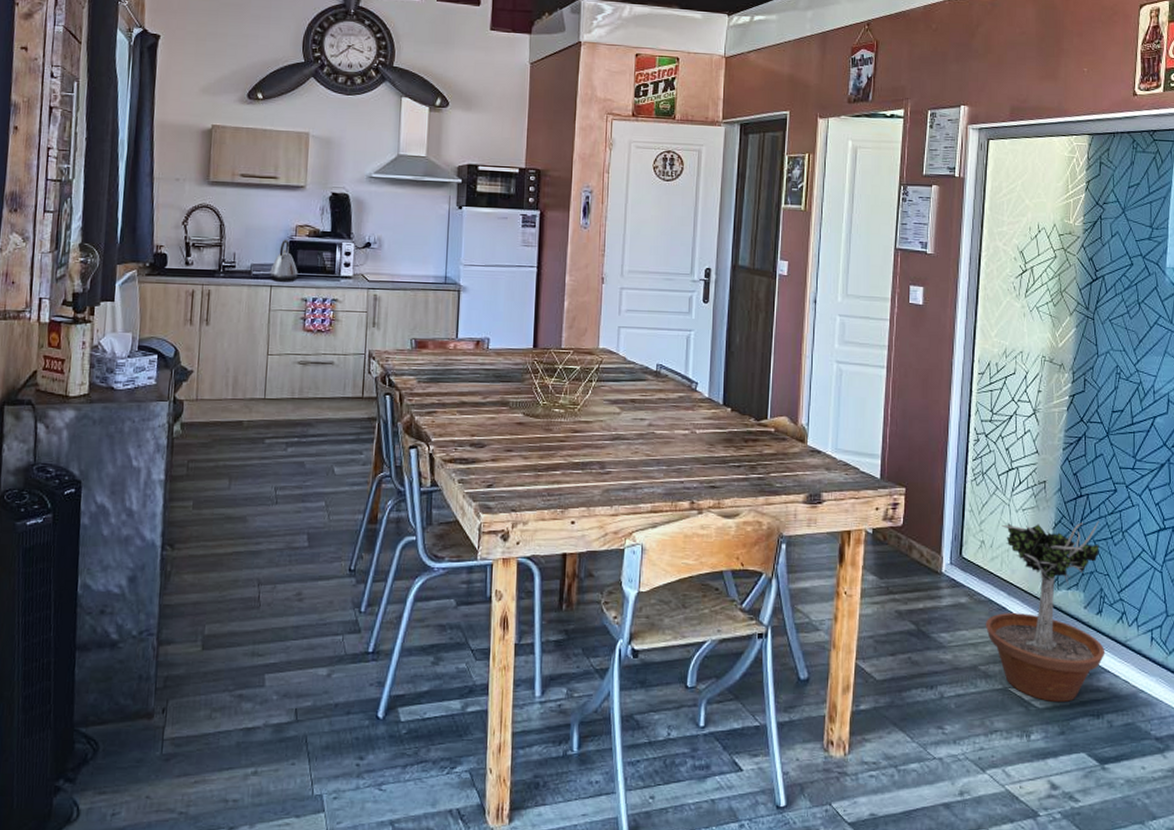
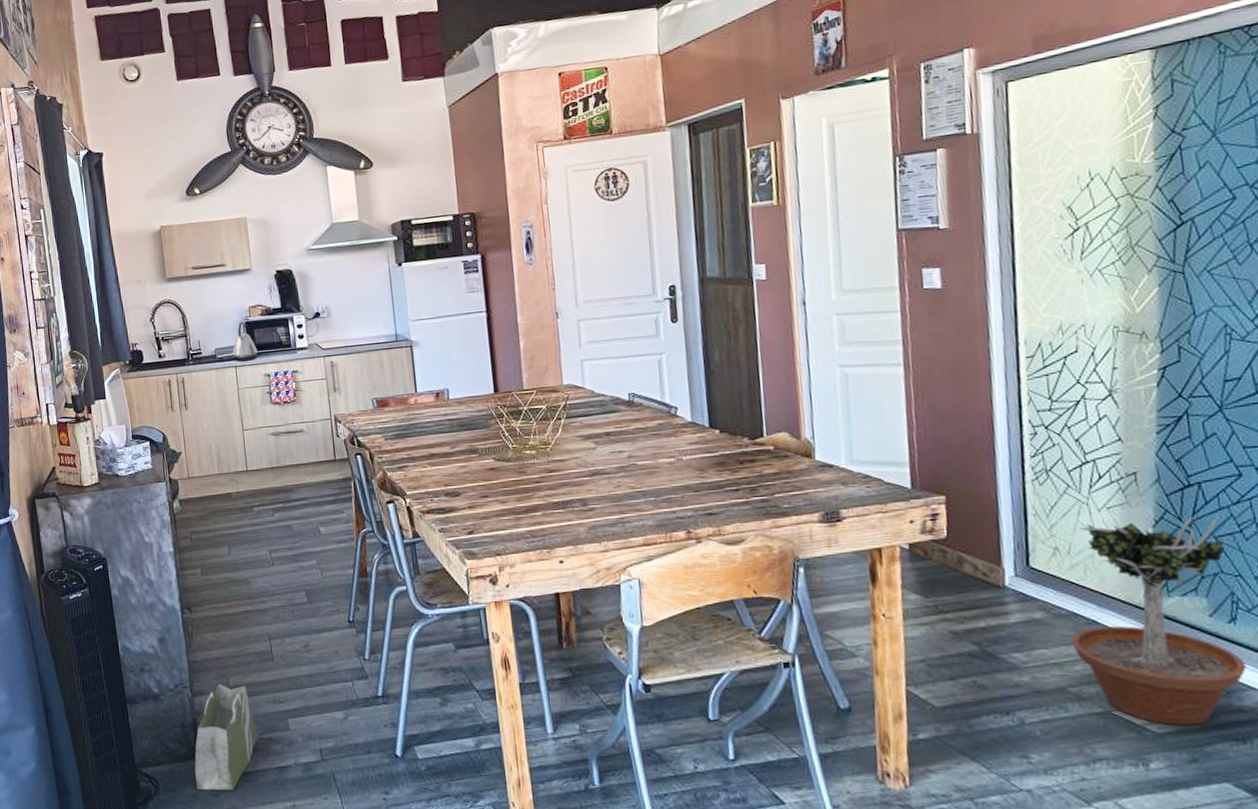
grocery bag: none [144,631,230,754] -> present [194,683,260,790]

